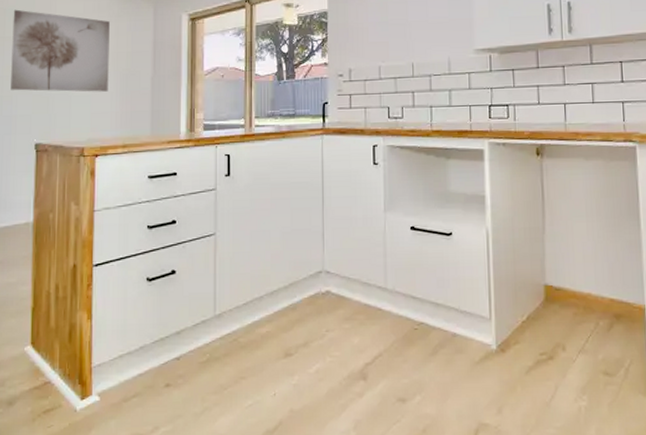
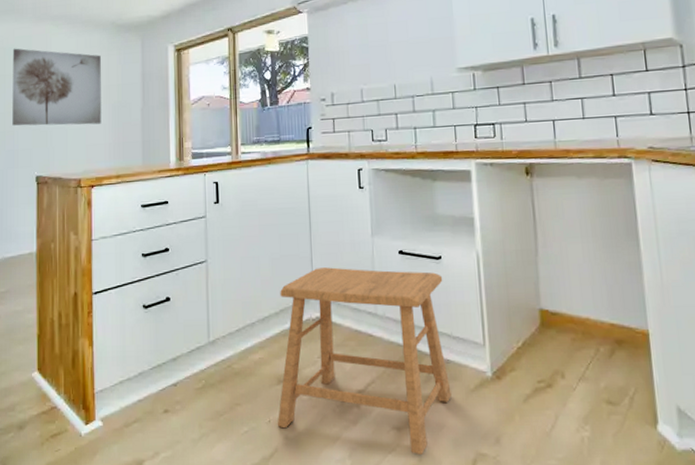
stool: none [282,242,457,425] -> present [277,267,452,454]

